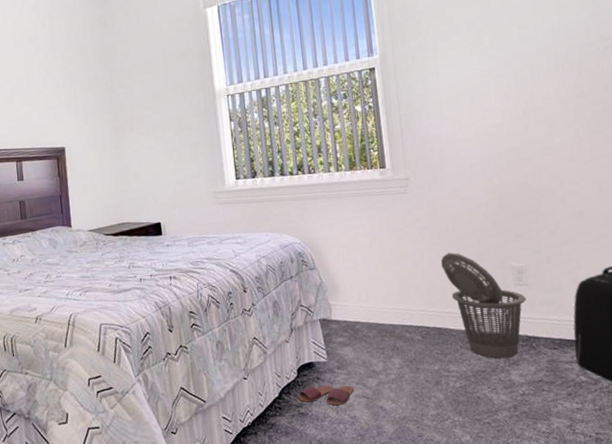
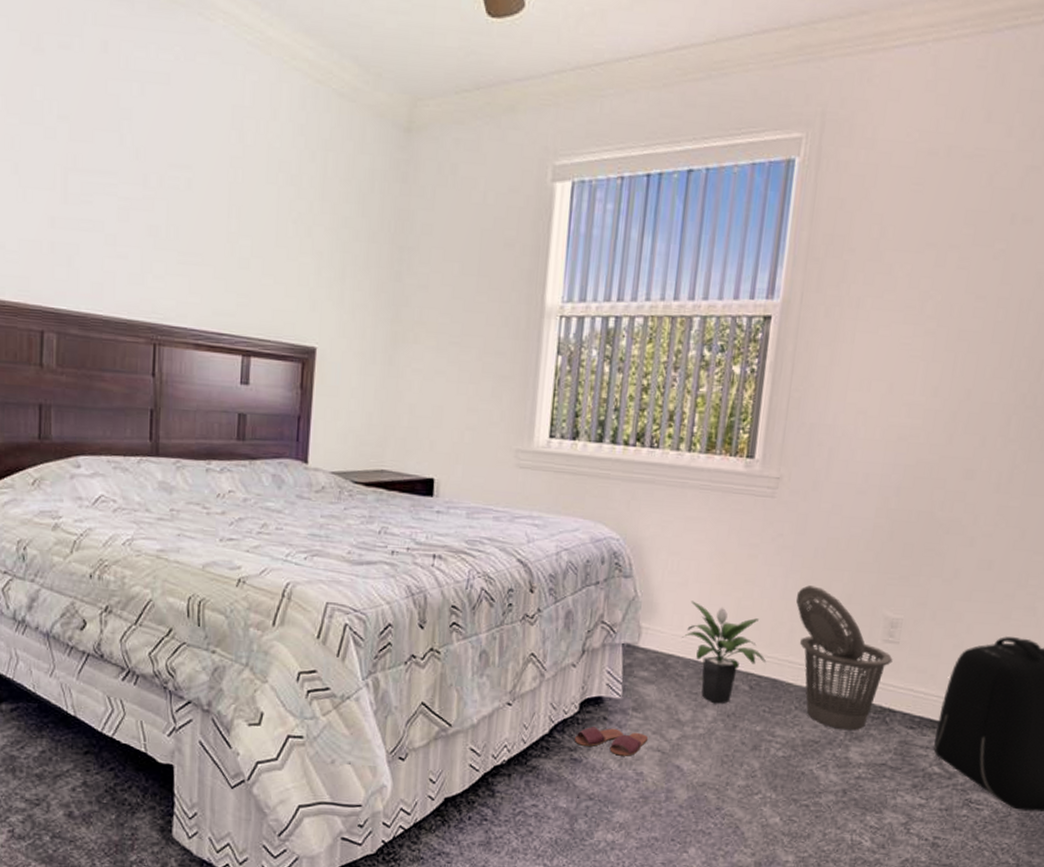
potted plant: none [362,279,430,354] -> present [682,601,767,704]

